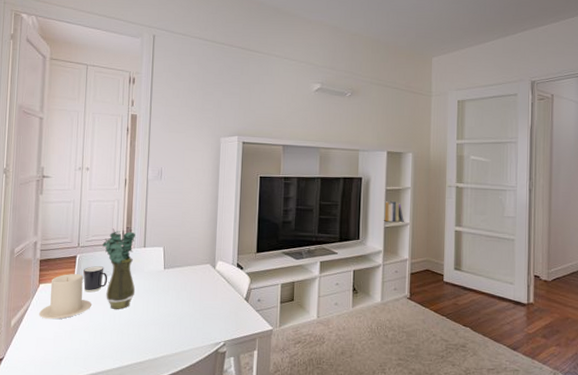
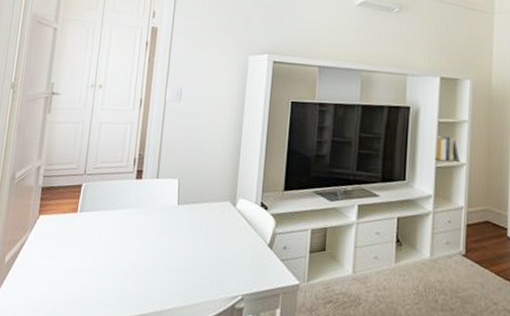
candle: present [39,274,92,320] -> none [36,205,95,257]
mug: present [83,266,108,292] -> none [87,197,115,228]
vase: present [102,228,136,309] -> none [111,155,148,250]

